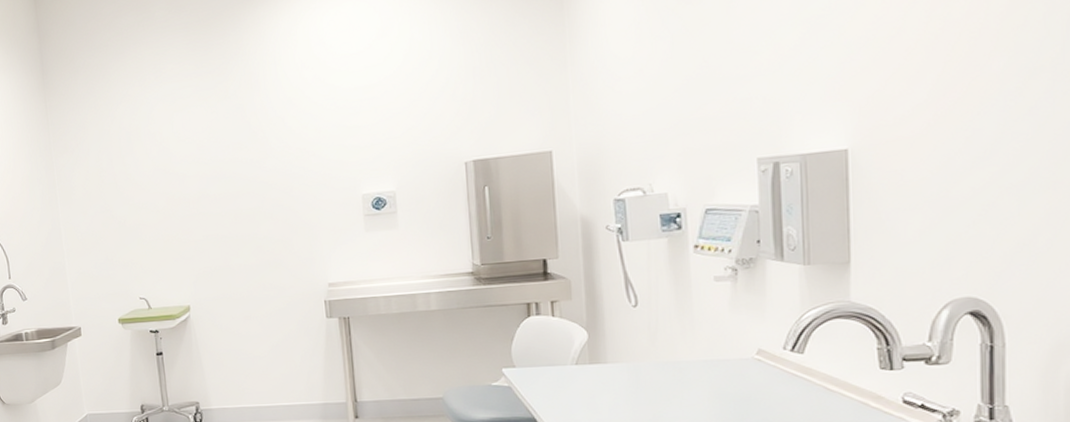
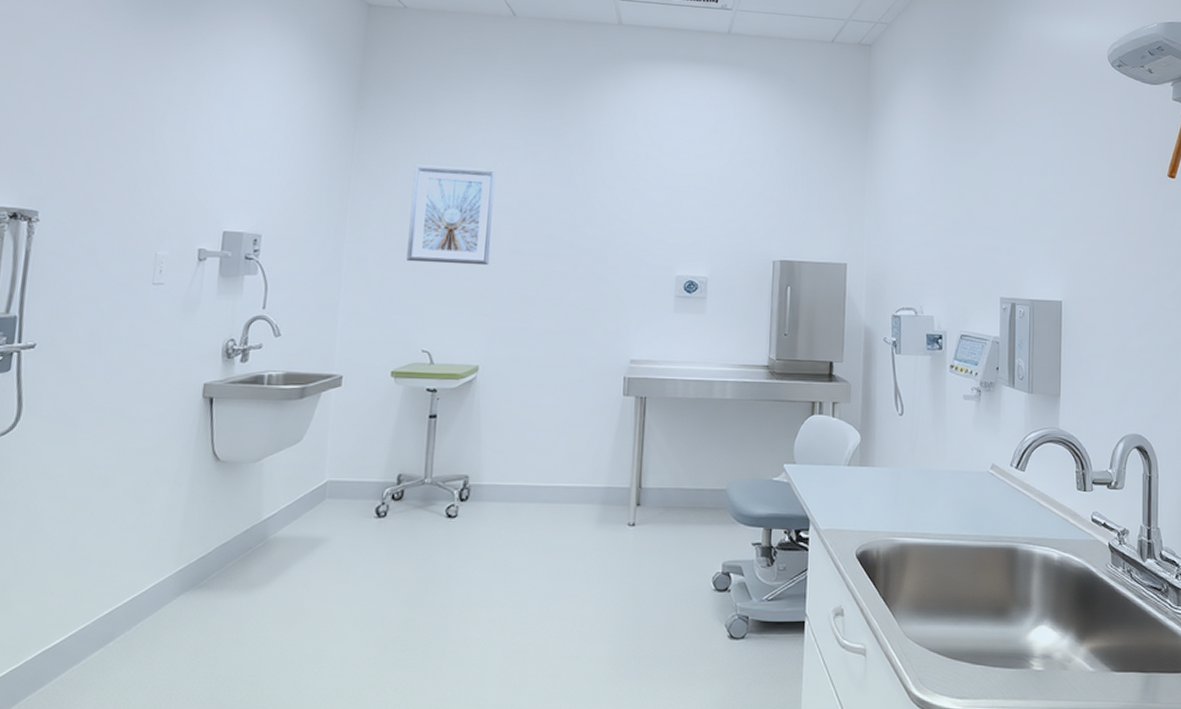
picture frame: none [102,121,183,221] -> present [406,164,497,266]

